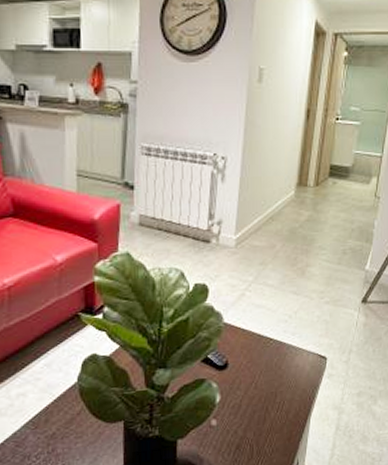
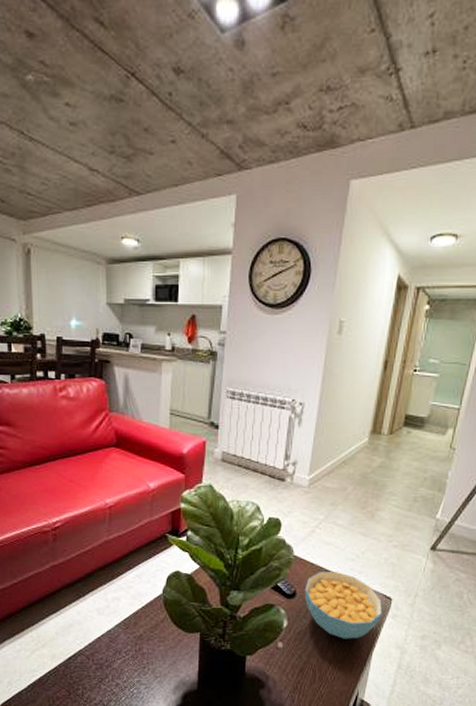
cereal bowl: none [237,335,318,407] -> present [304,571,383,639]

